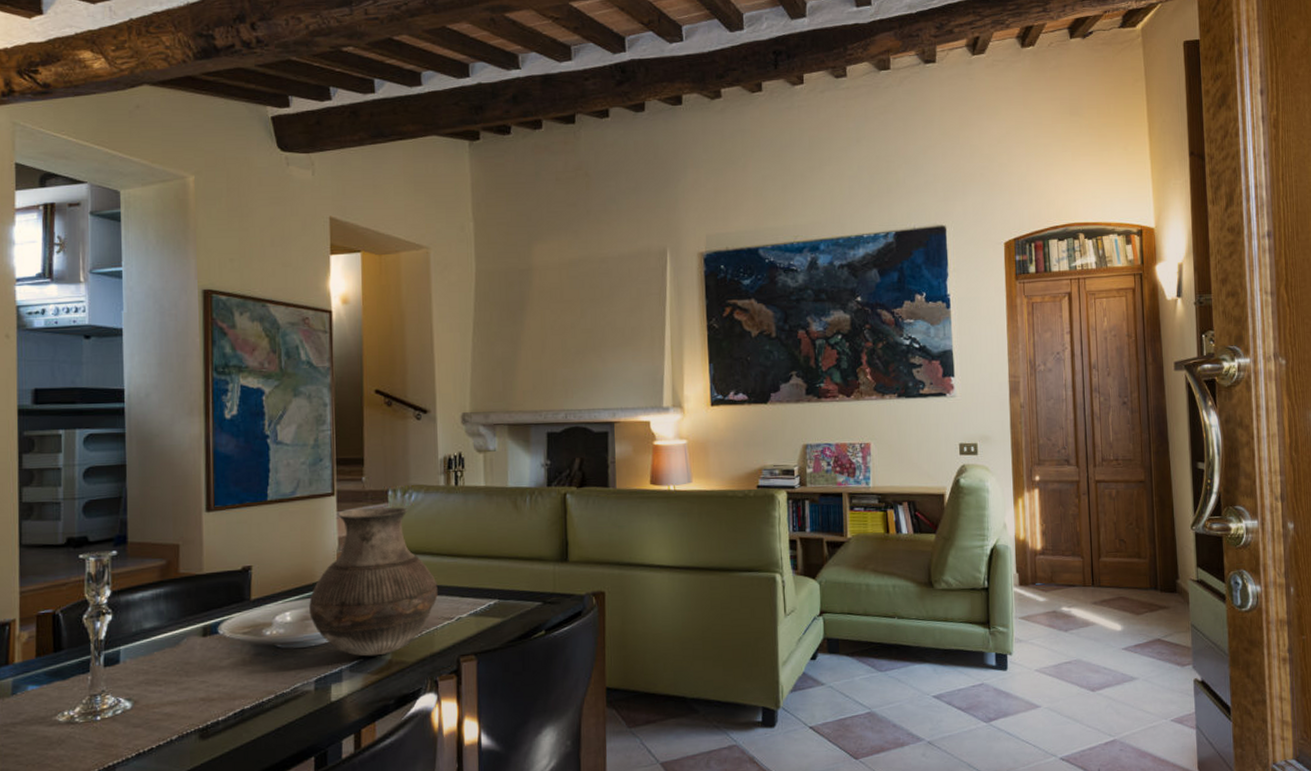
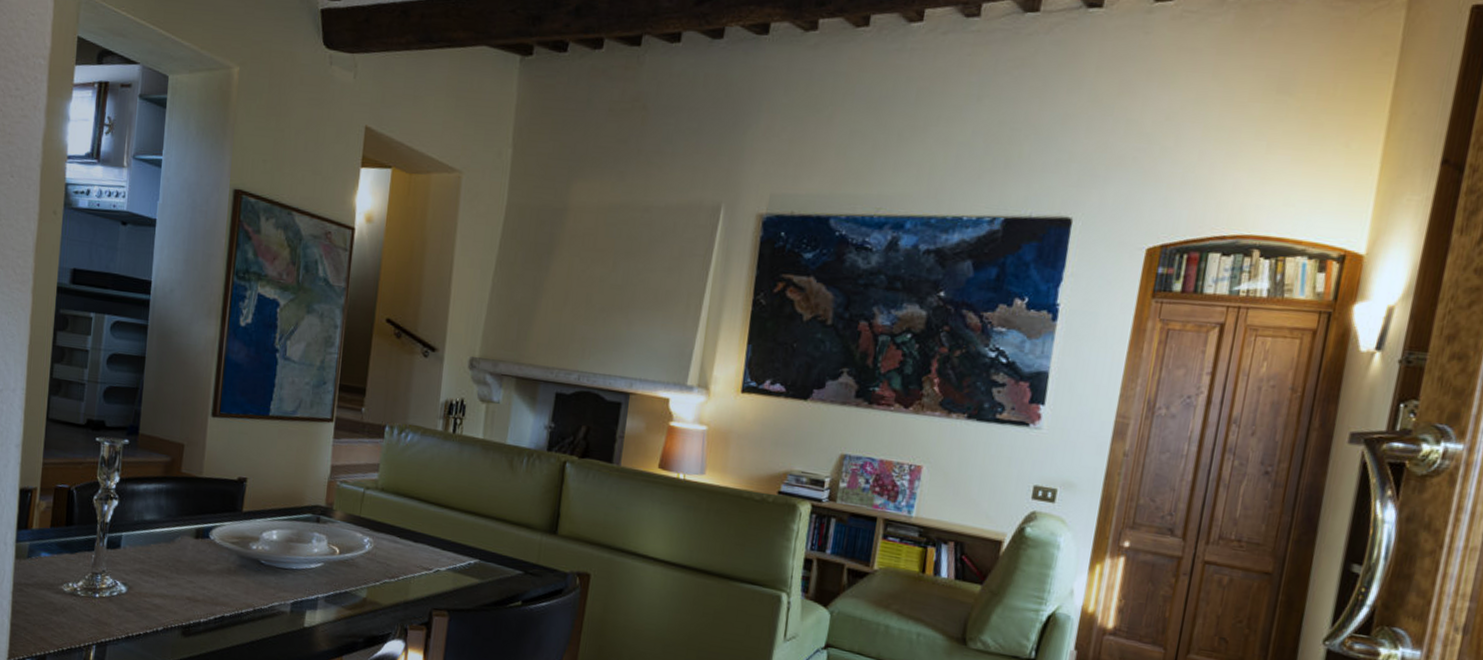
vase: present [309,507,438,657] -> none [294,439,421,592]

